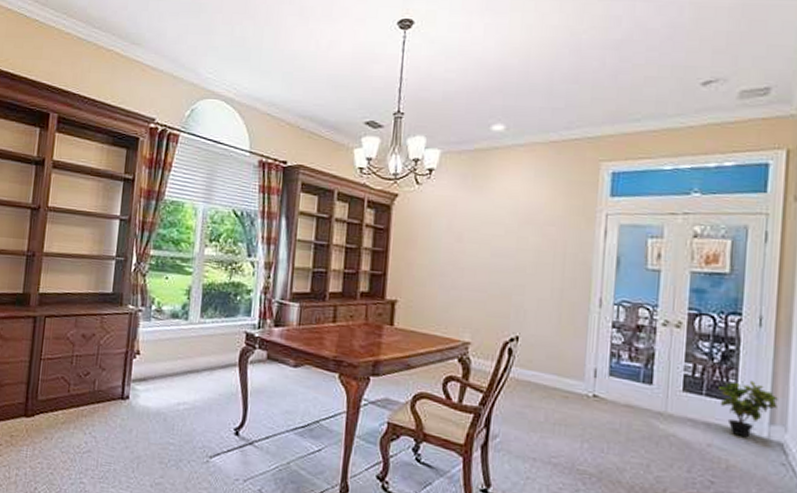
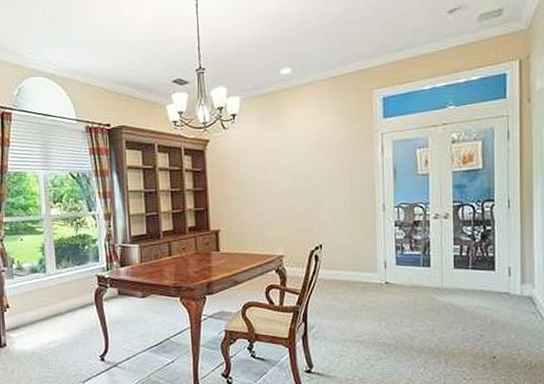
potted plant: present [719,380,778,438] -> none [481,252,526,297]

